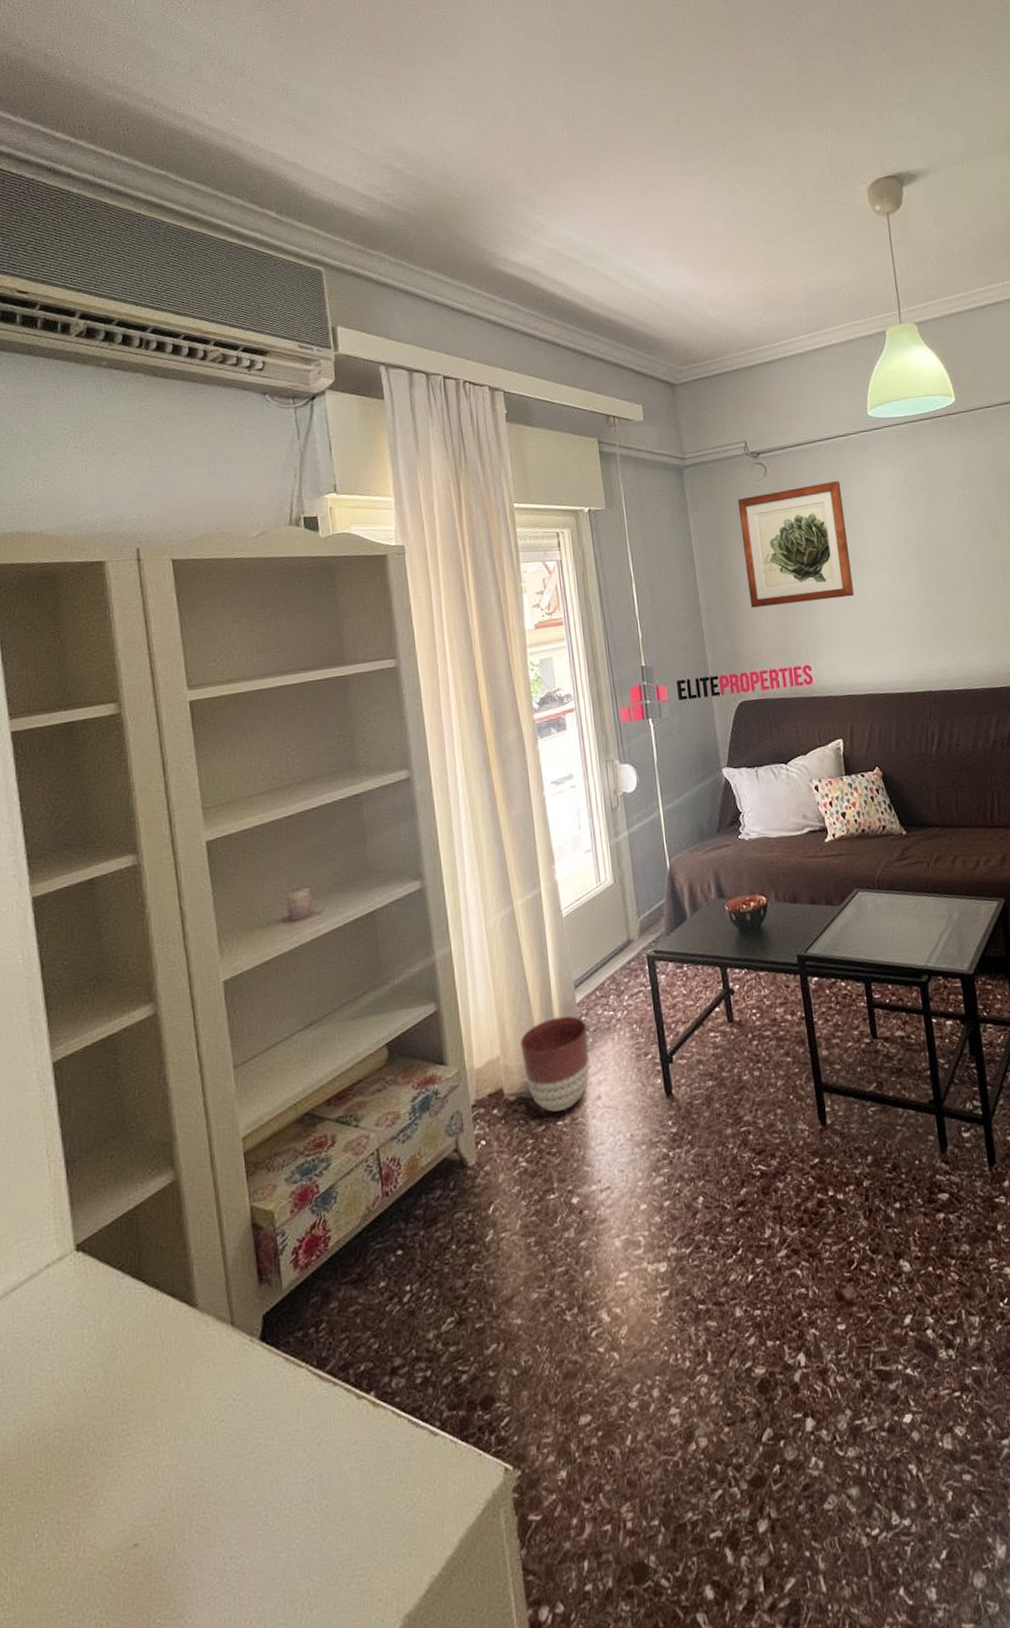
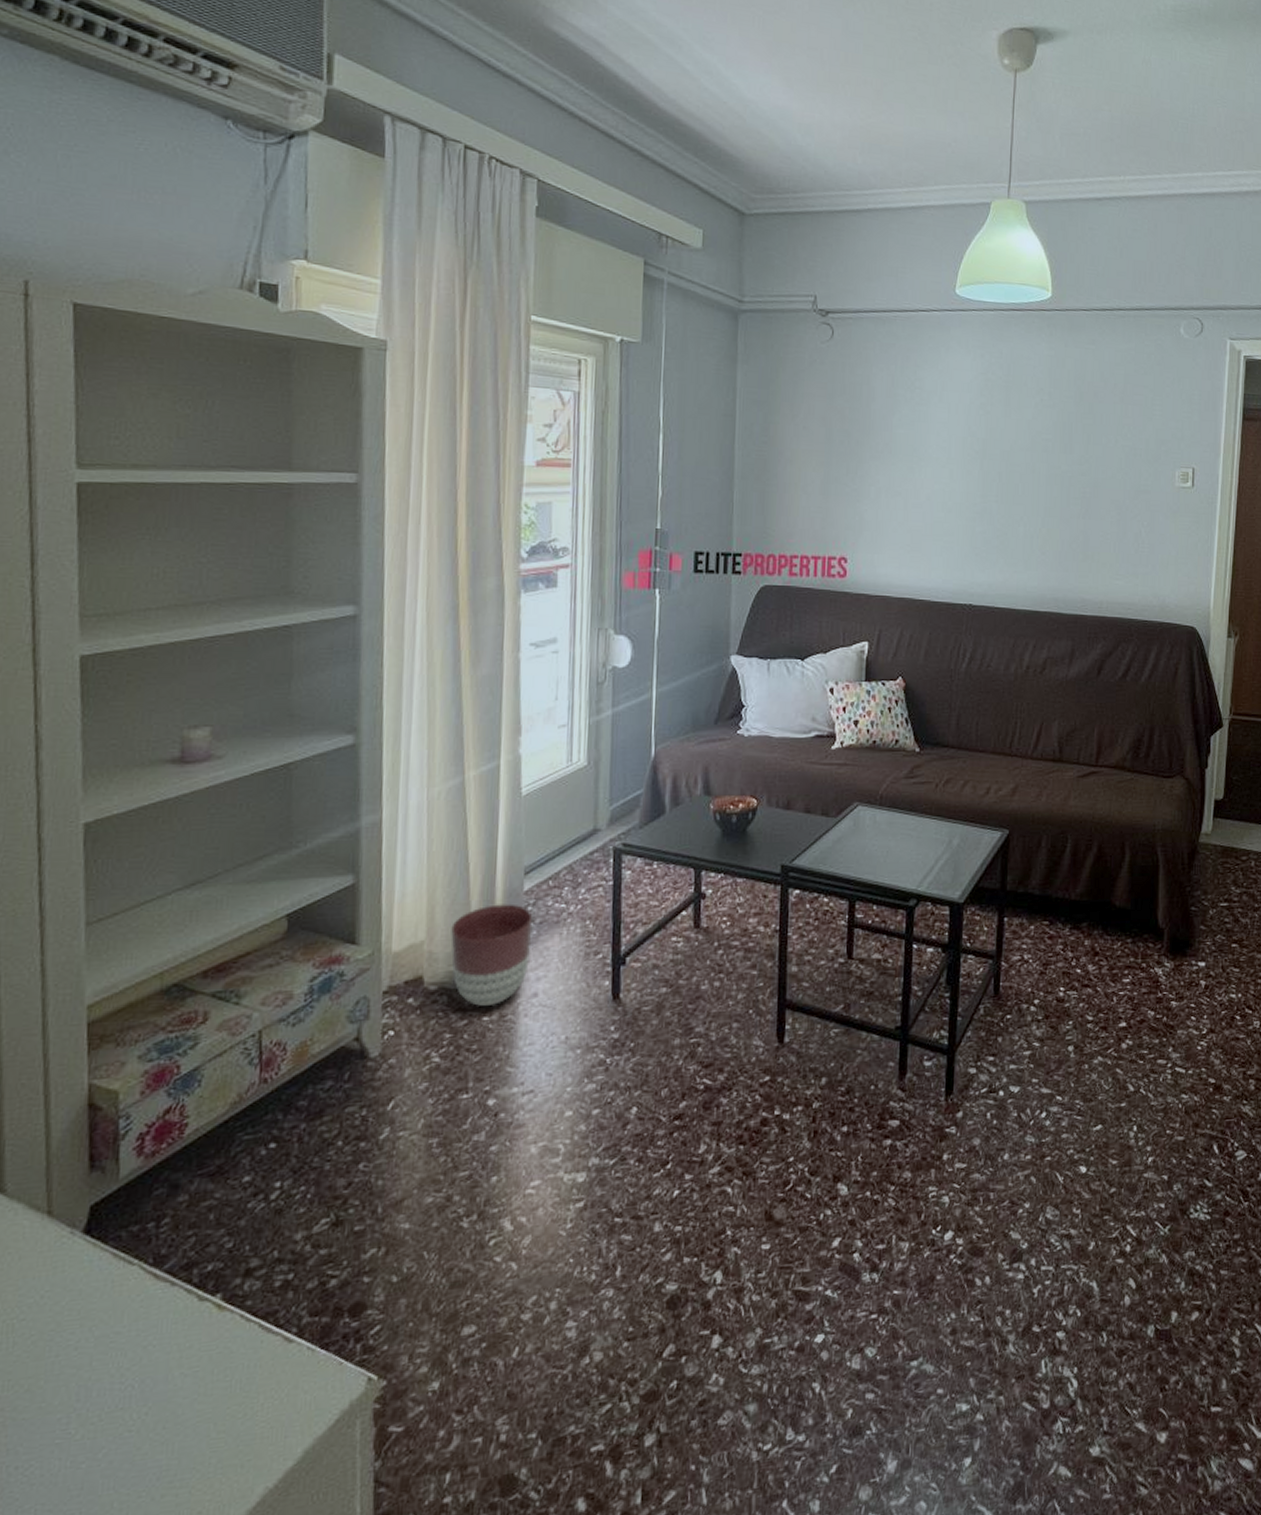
wall art: present [737,481,854,608] -> none [792,359,913,490]

